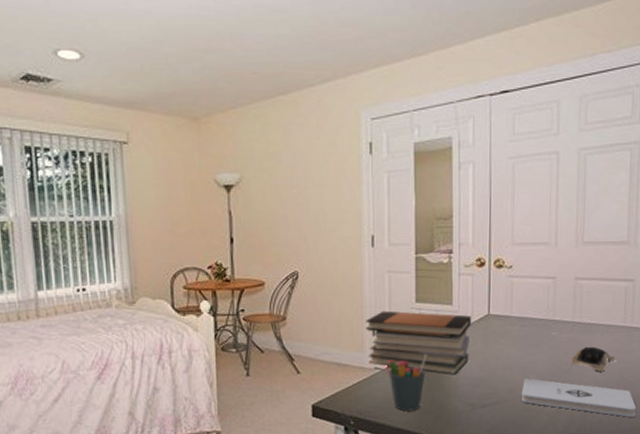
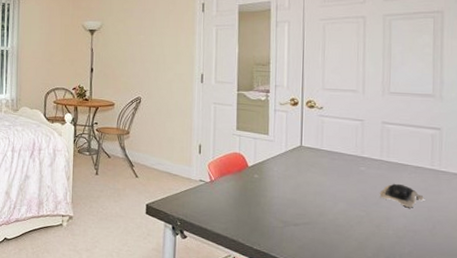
book stack: present [365,310,472,375] -> none [193,134,286,194]
pen holder: present [389,355,427,412] -> none [211,174,245,221]
notepad: present [522,379,637,417] -> none [332,205,447,254]

